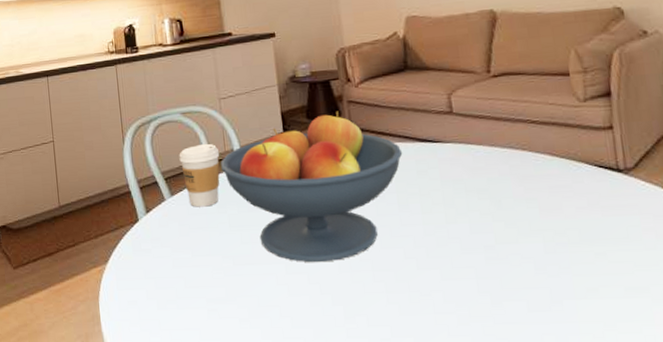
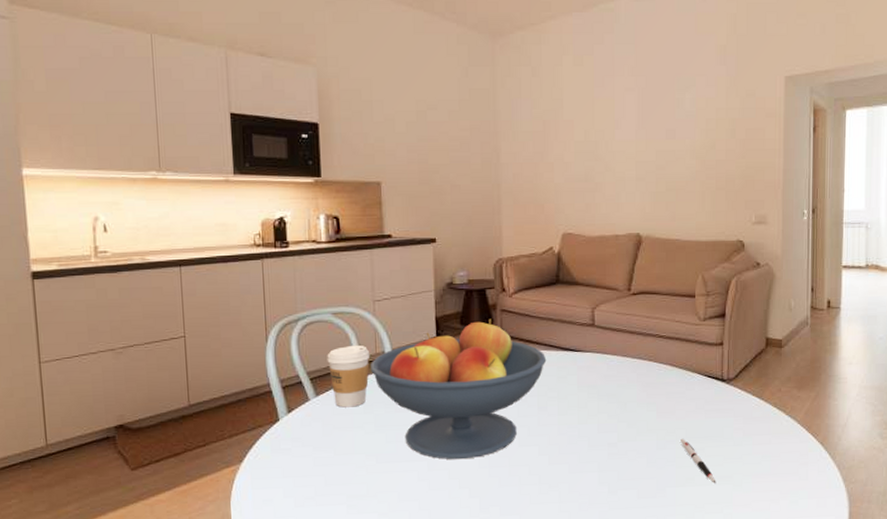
pen: none [573,240,628,297] -> present [680,438,716,484]

